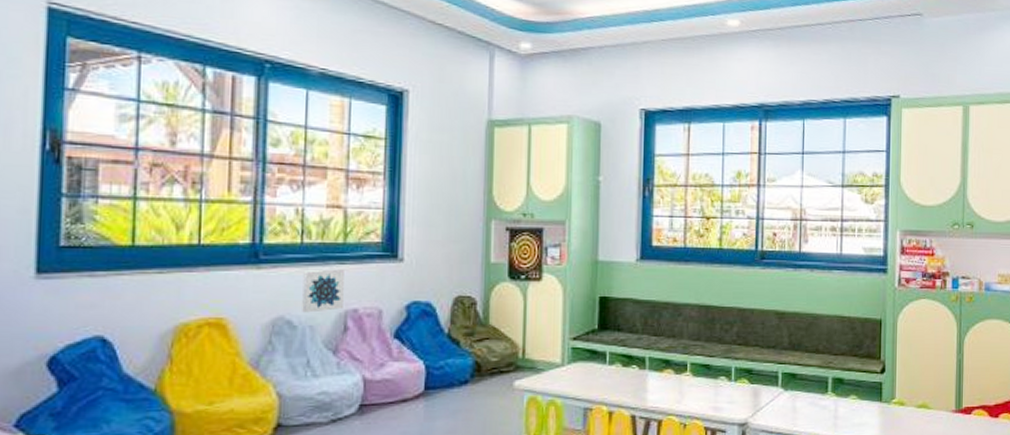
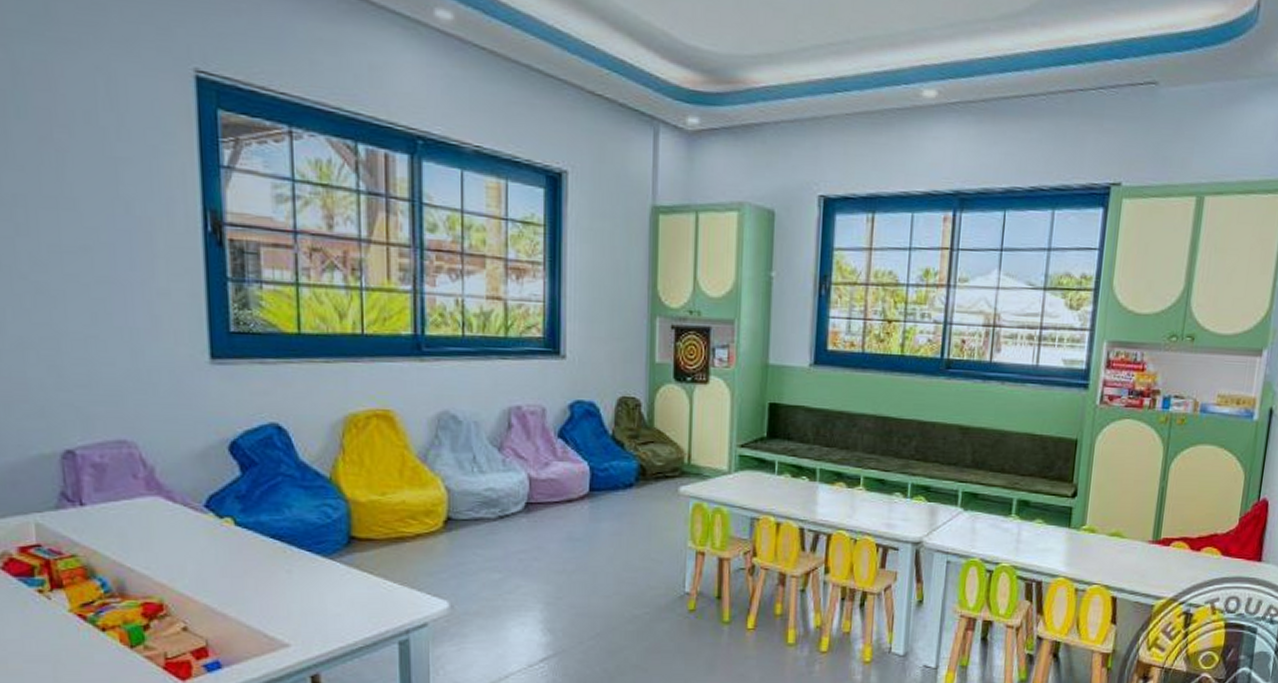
wall art: present [302,269,344,313] -> none [466,364,506,408]

